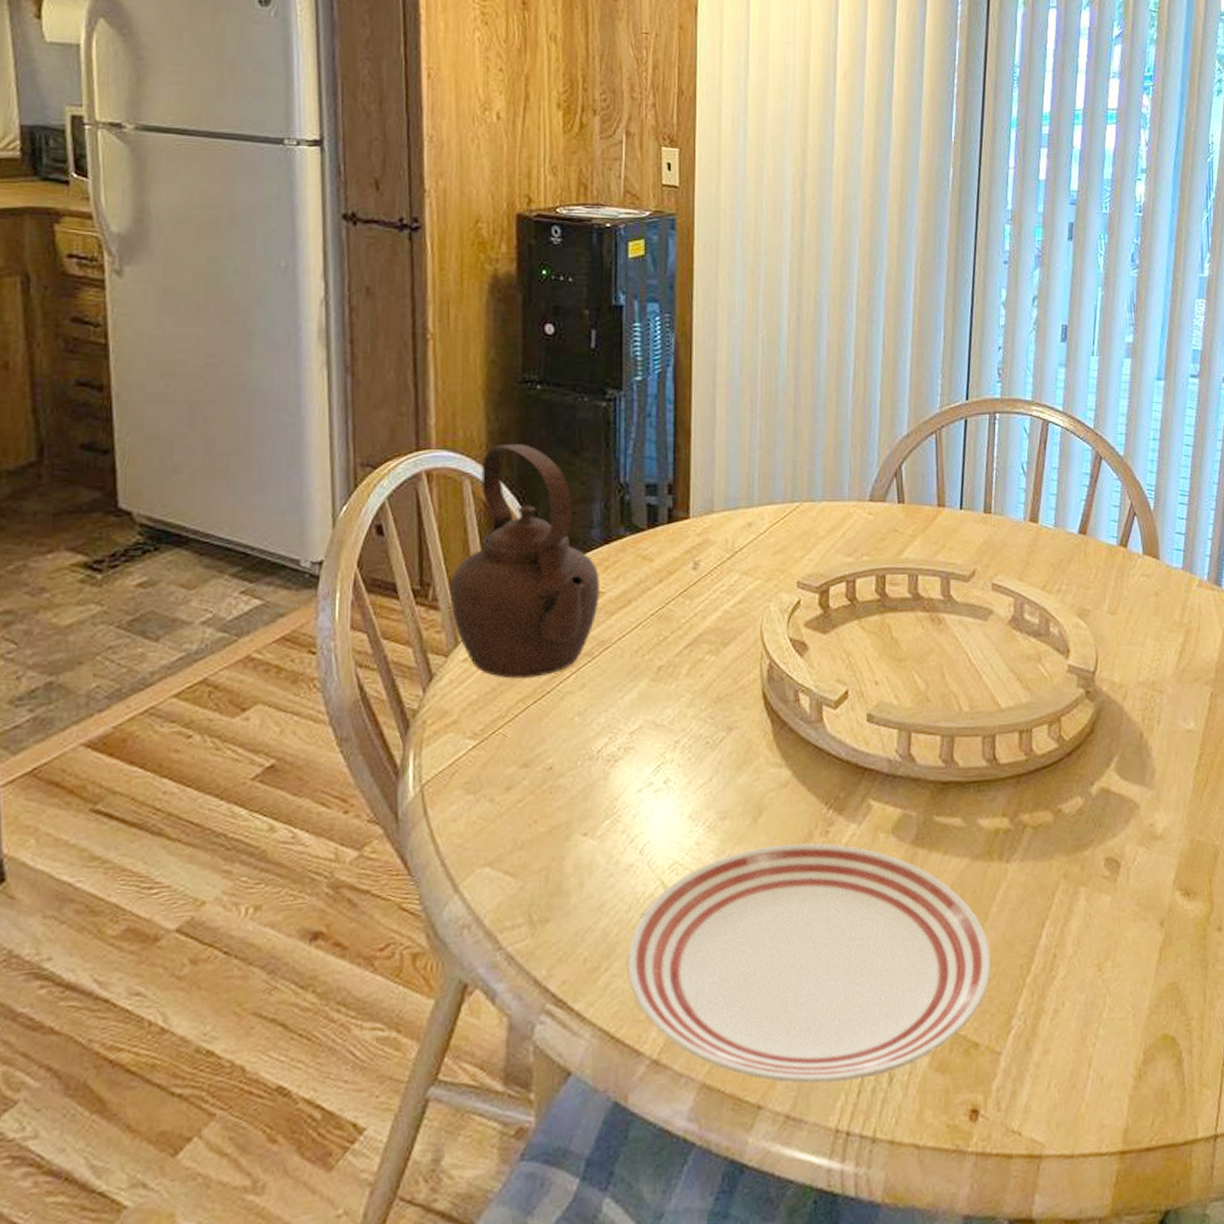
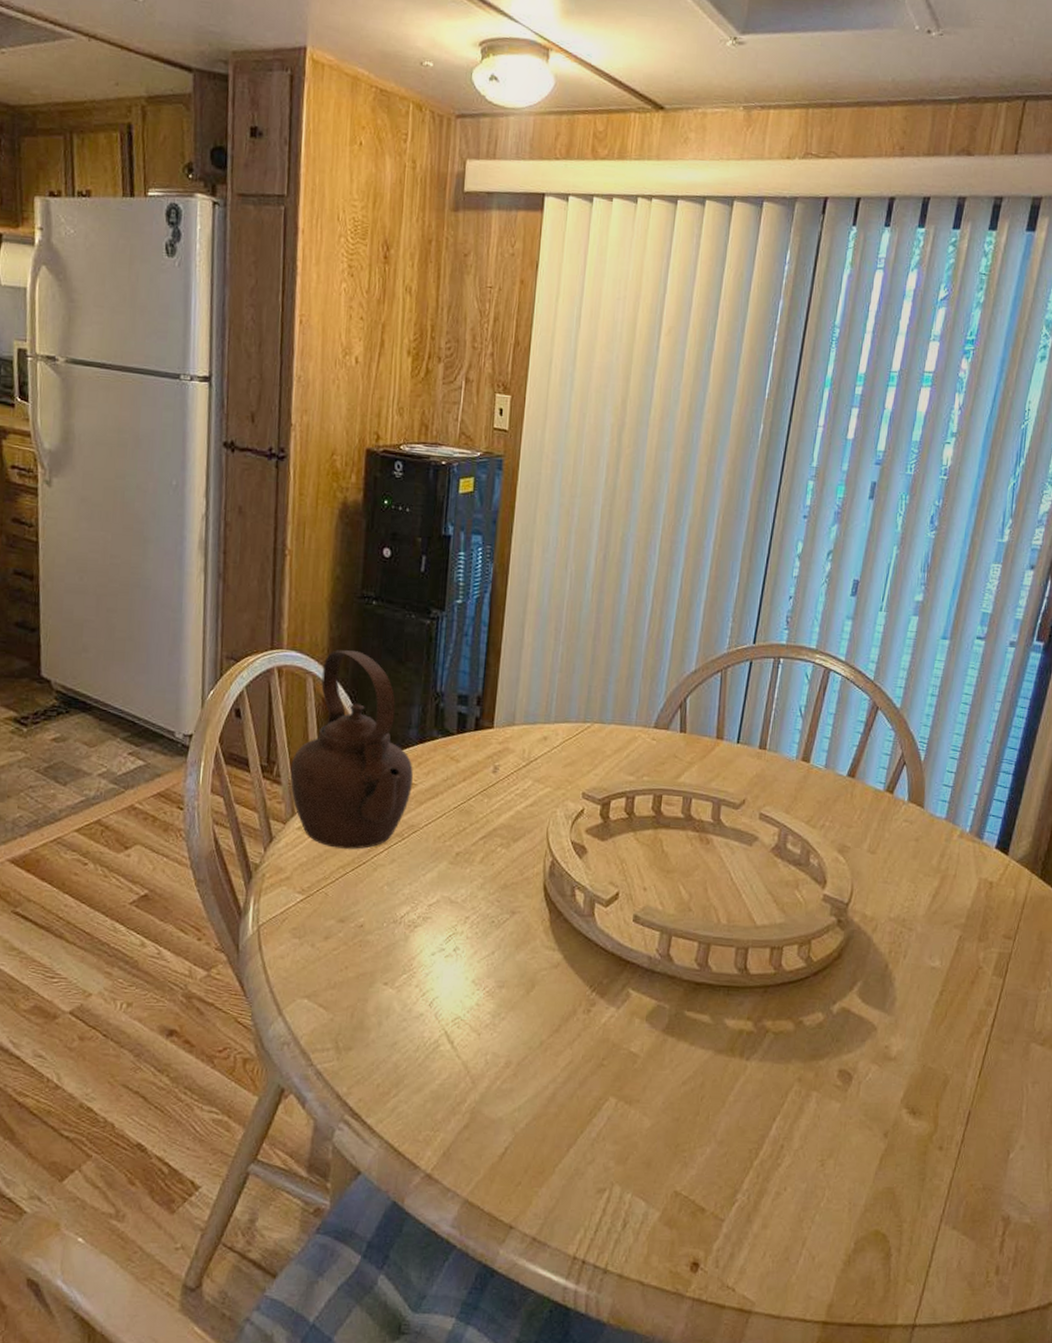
dinner plate: present [628,843,991,1084] -> none [412,1015,724,1220]

